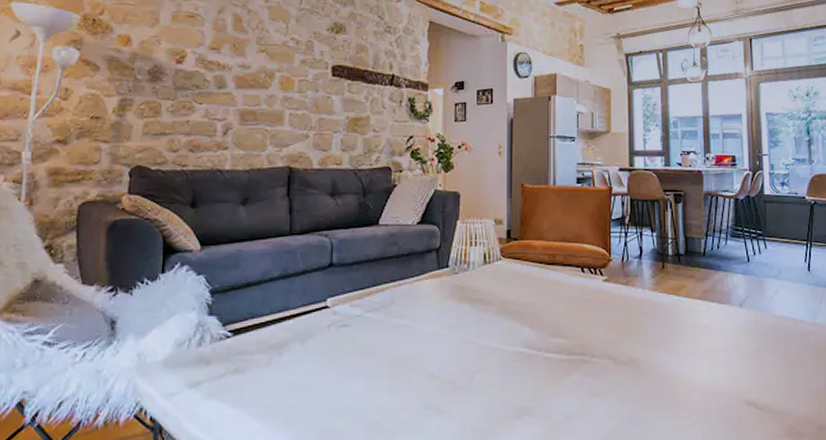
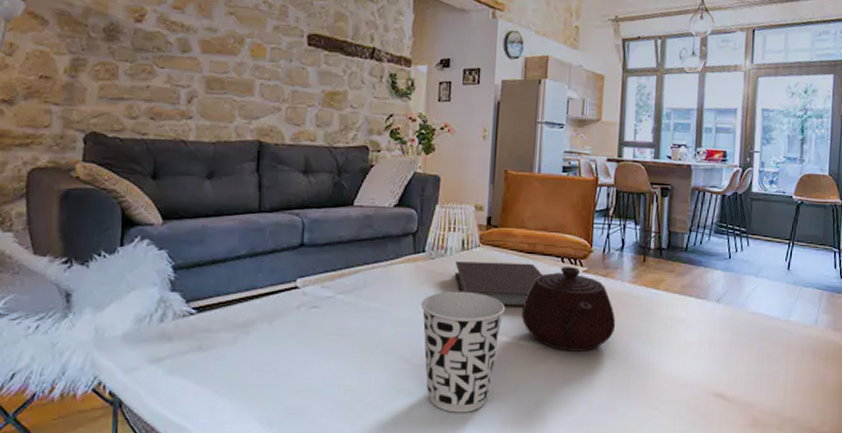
cup: none [447,304,529,430] -> present [421,291,505,413]
notebook: none [478,274,564,320] -> present [454,261,542,309]
teapot: none [545,275,640,362] -> present [521,266,616,351]

